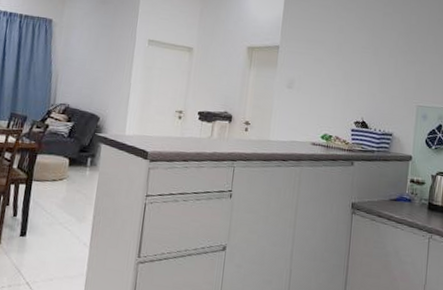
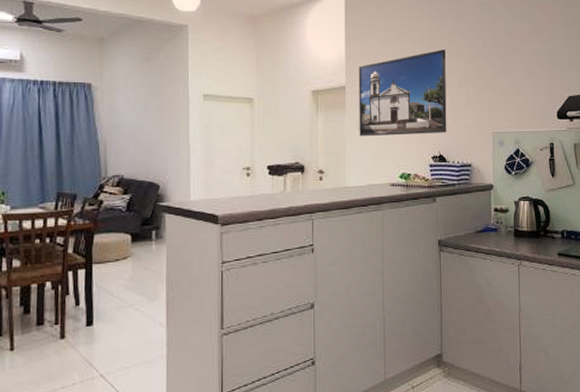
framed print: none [287,21,379,101] -> present [358,49,447,137]

